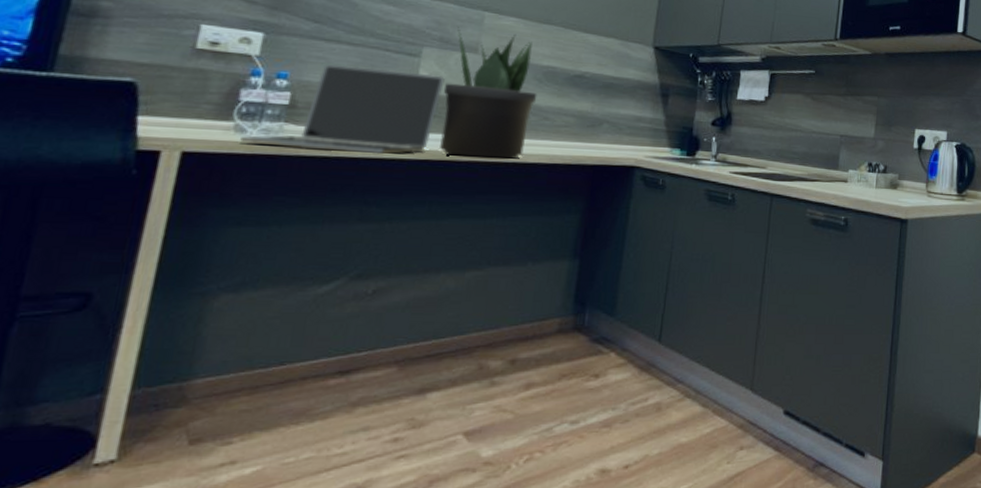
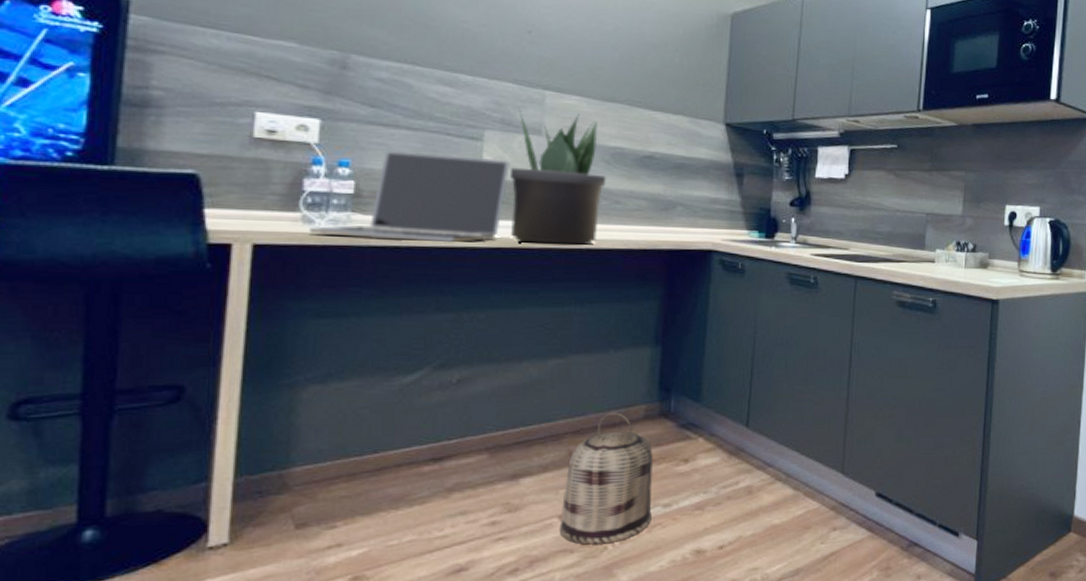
basket: none [462,326,564,464] -> present [559,412,653,545]

